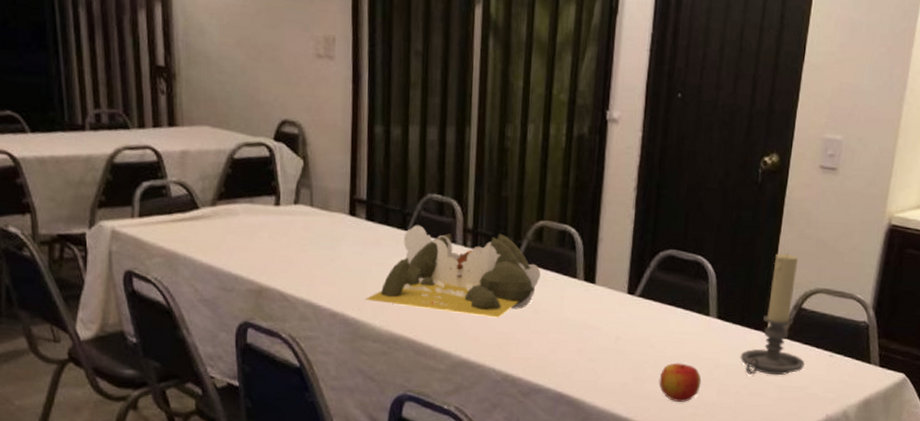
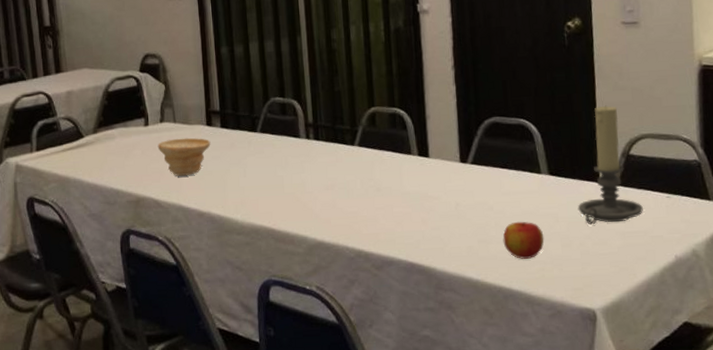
bowl: none [289,225,352,269] -> present [157,137,211,176]
potted plant: present [364,225,541,318] -> none [226,123,378,200]

